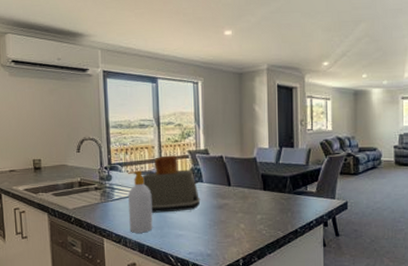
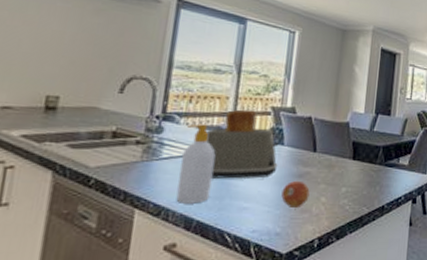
fruit: none [207,211,230,235] -> present [281,180,310,209]

